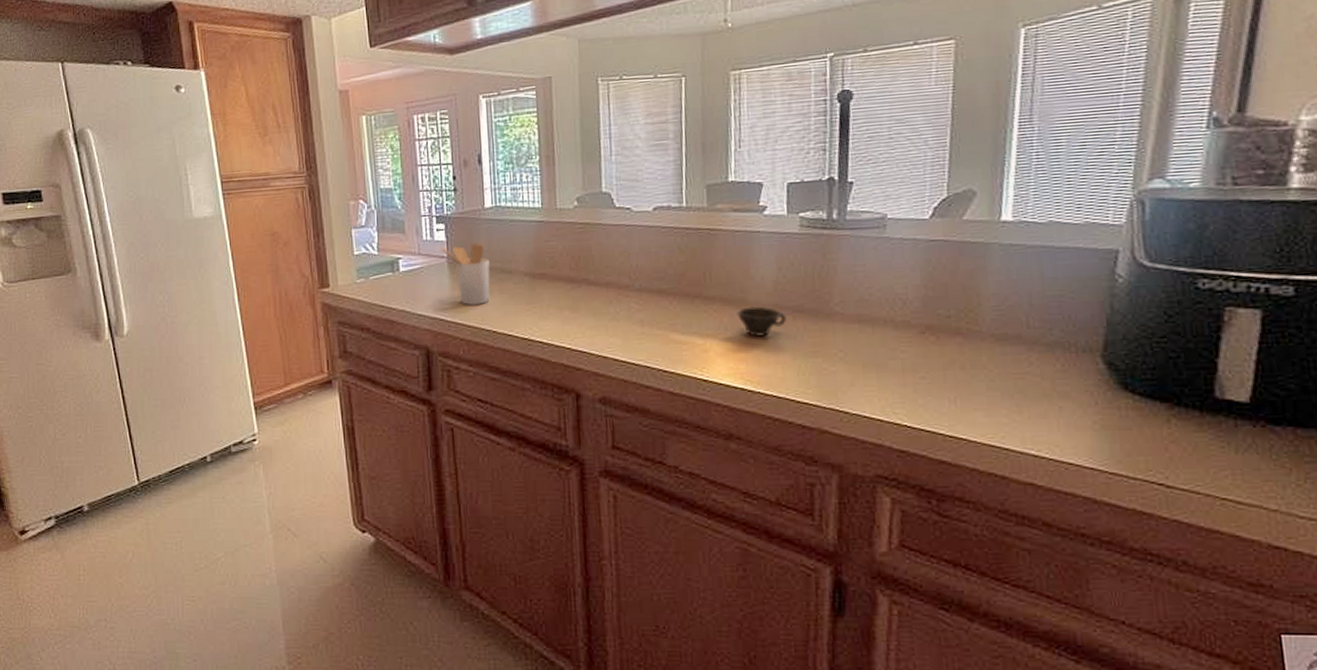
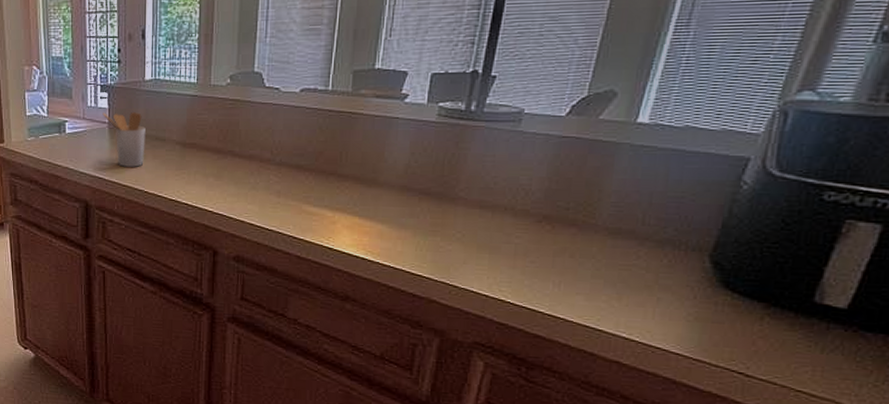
cup: present [737,306,786,337] -> none [367,186,412,214]

